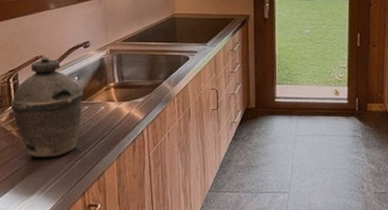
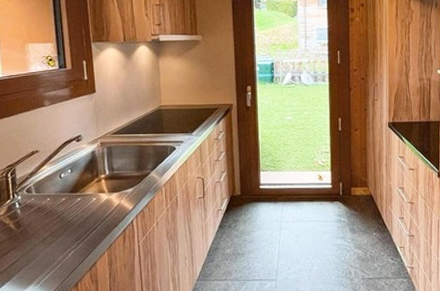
kettle: present [11,57,83,158] -> none [9,151,76,250]

